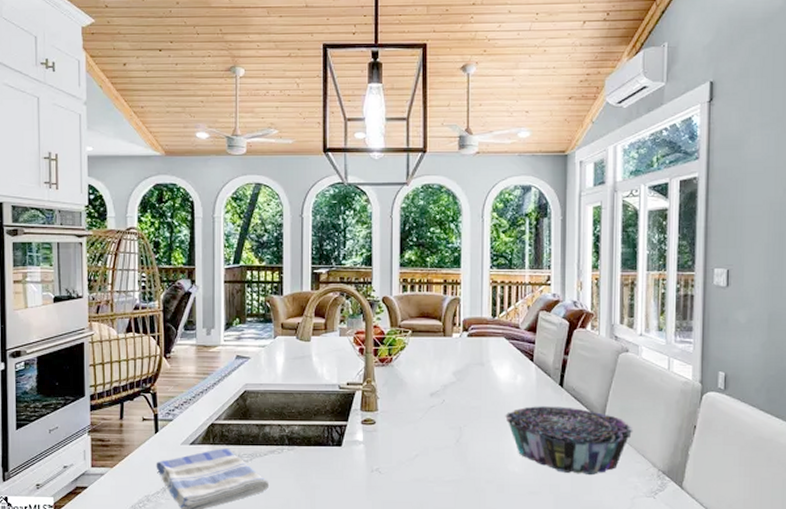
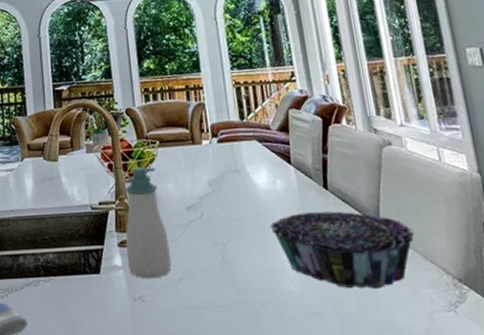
soap bottle: none [369,353,409,454] -> present [124,166,172,279]

